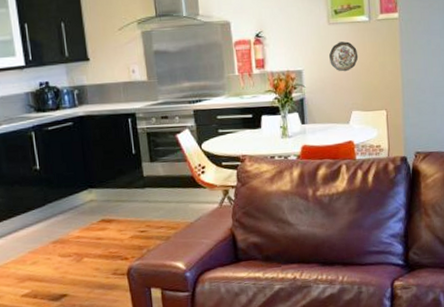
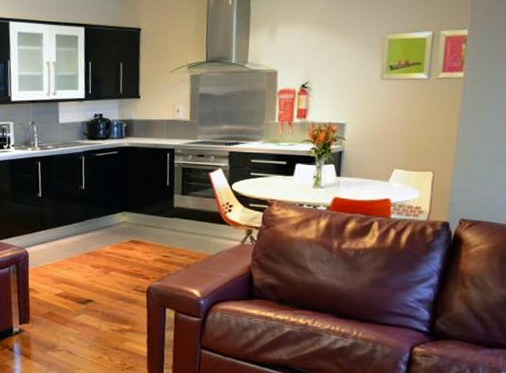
decorative plate: present [329,41,359,72] -> none [377,98,410,129]

